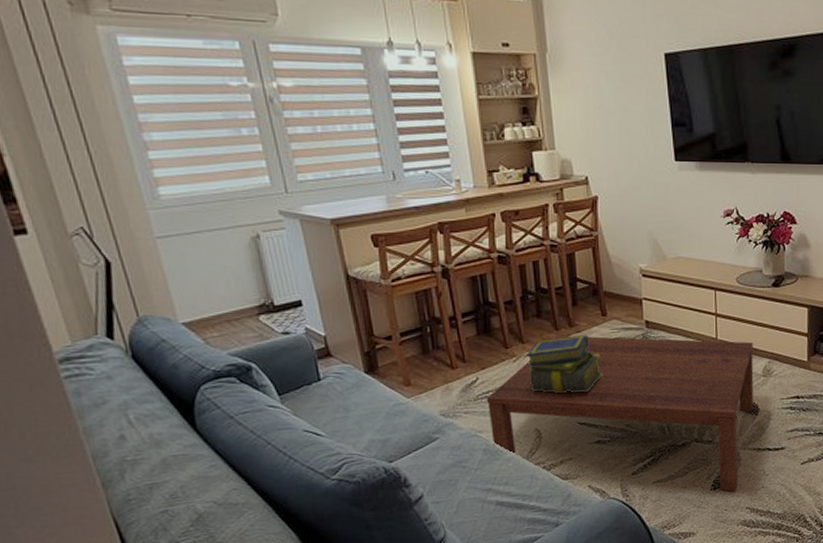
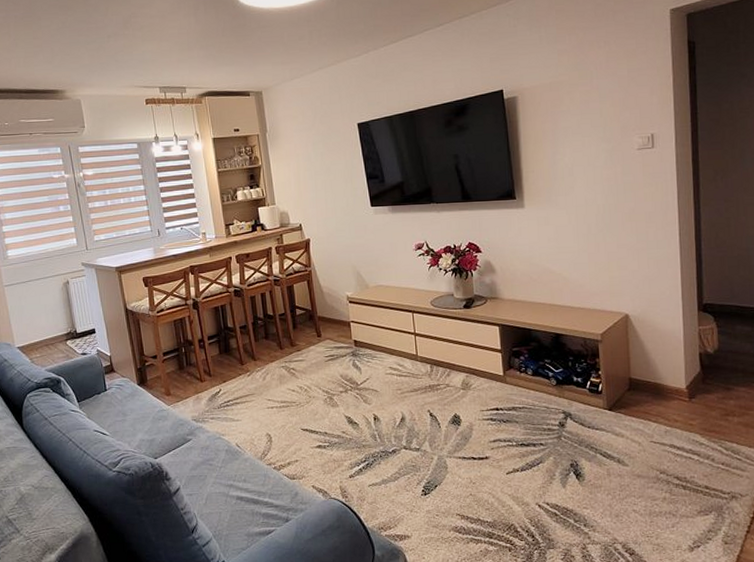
coffee table: present [486,335,754,492] -> none [227,354,456,498]
stack of books: present [526,335,603,394] -> none [258,353,321,404]

